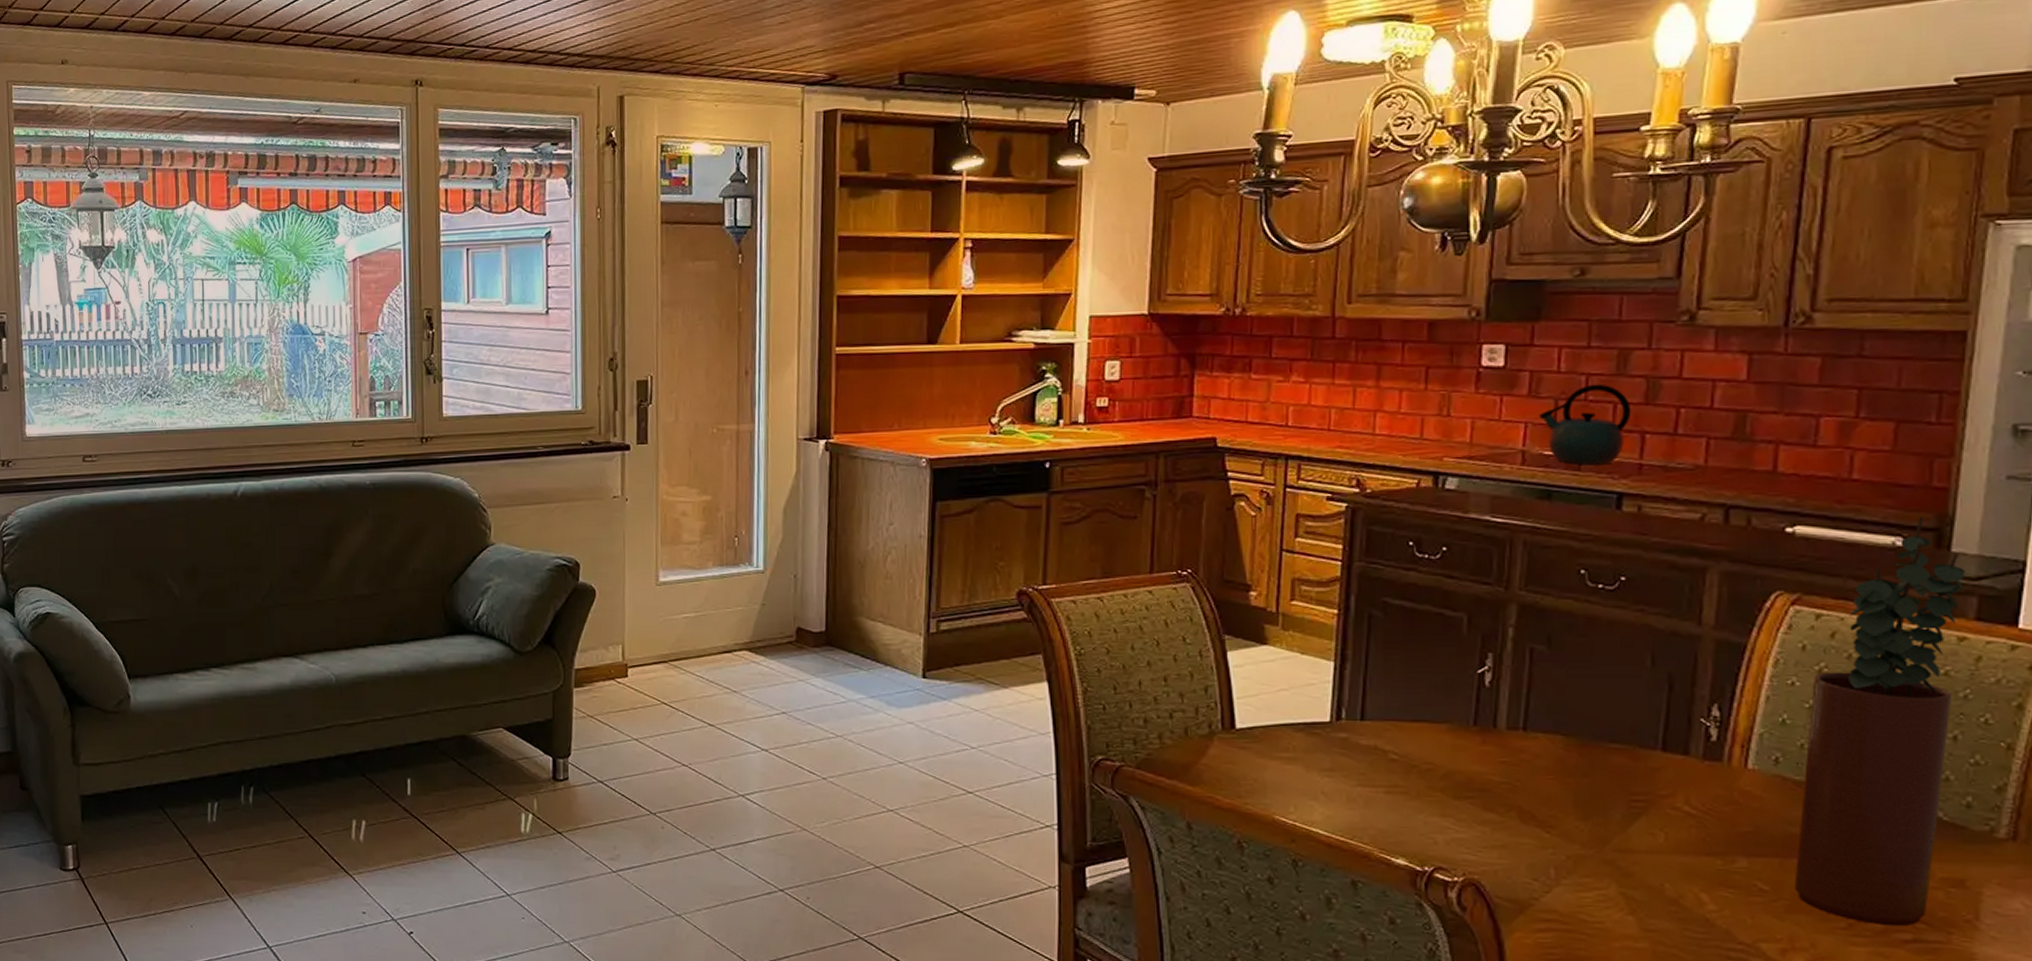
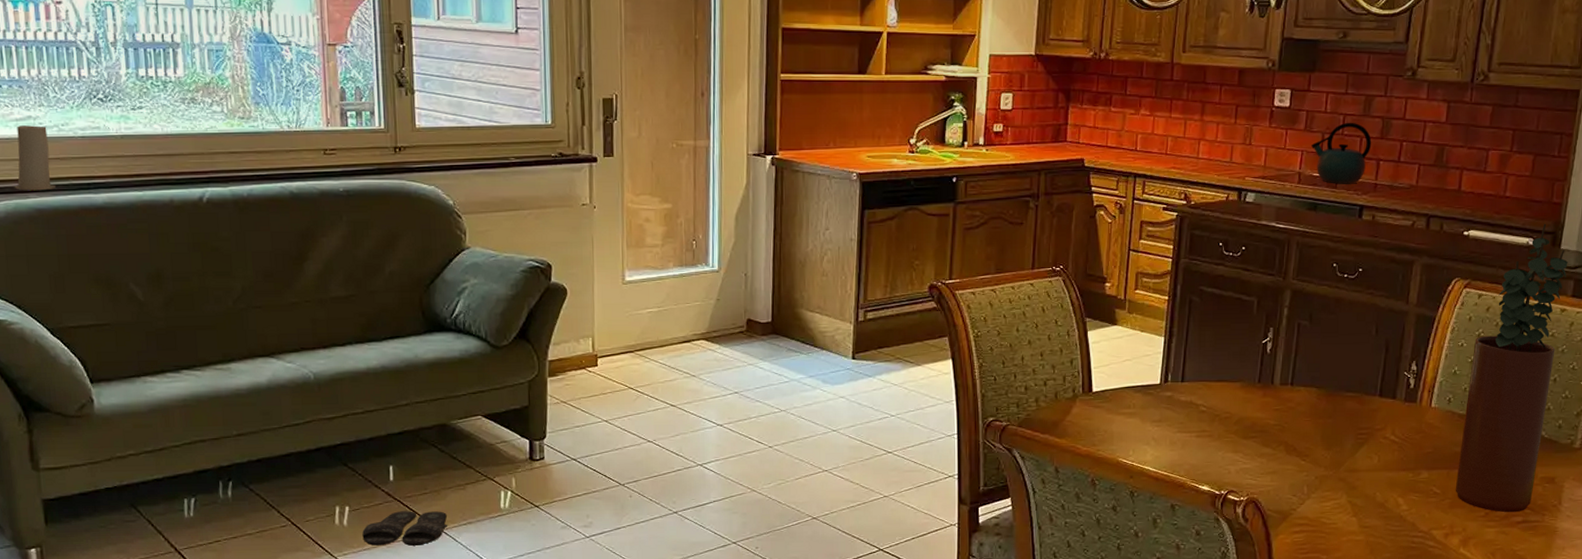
candle: none [71,422,108,486] -> present [14,125,57,191]
slippers: none [378,829,466,868] -> present [362,511,448,546]

